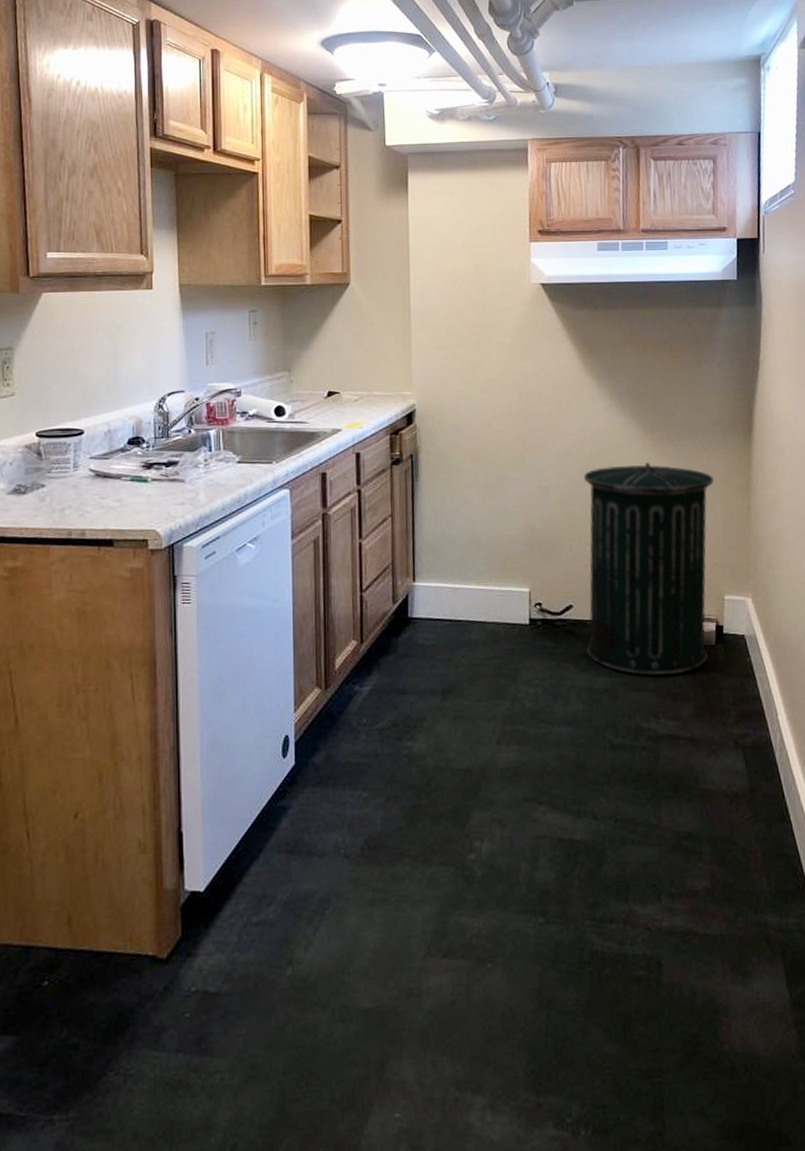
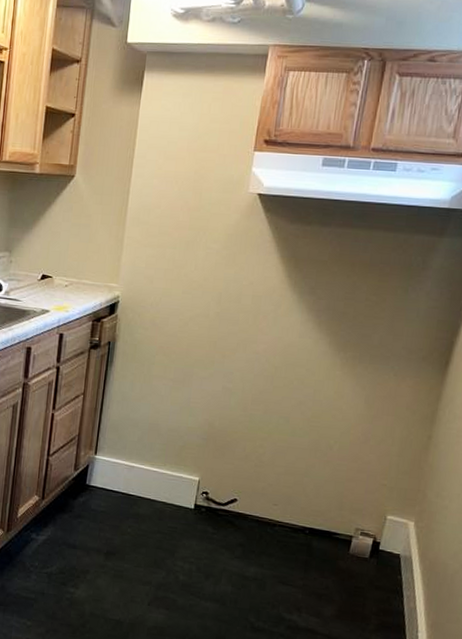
trash can: present [583,462,714,676] -> none [243,378,399,577]

